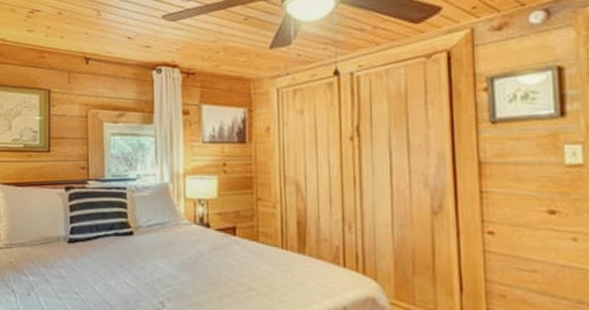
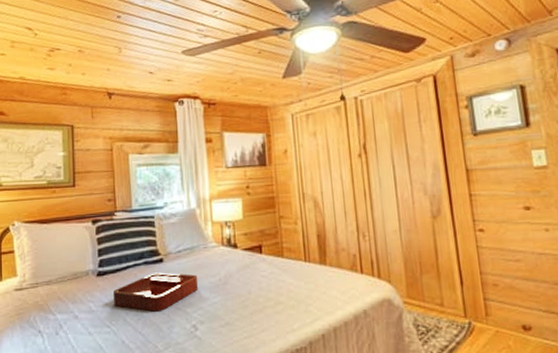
decorative tray: none [82,245,168,284] -> present [112,272,199,312]

